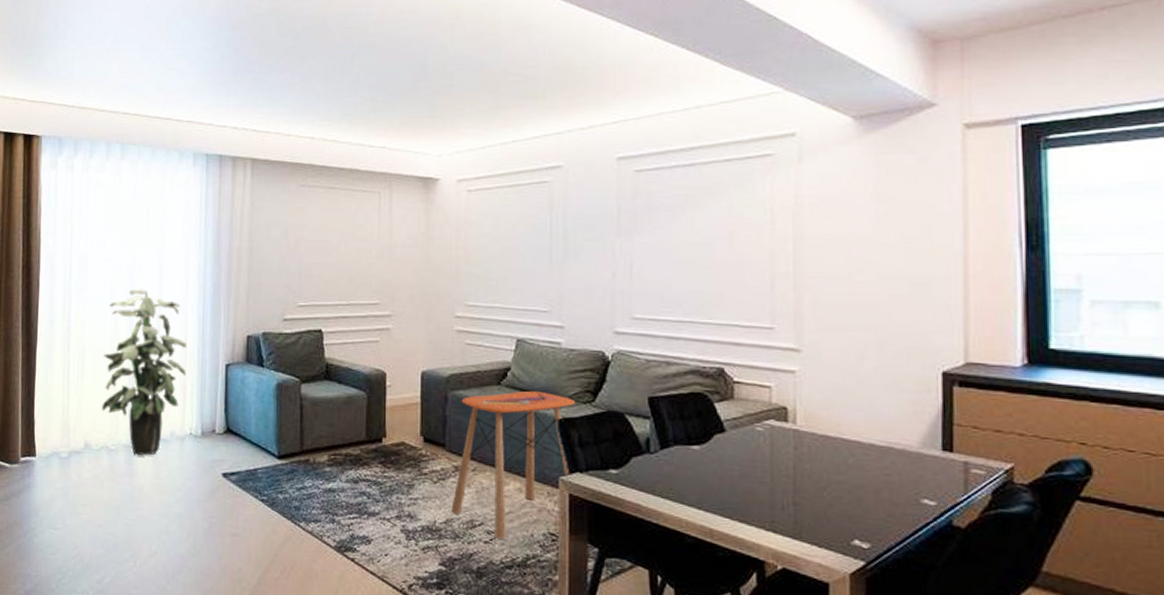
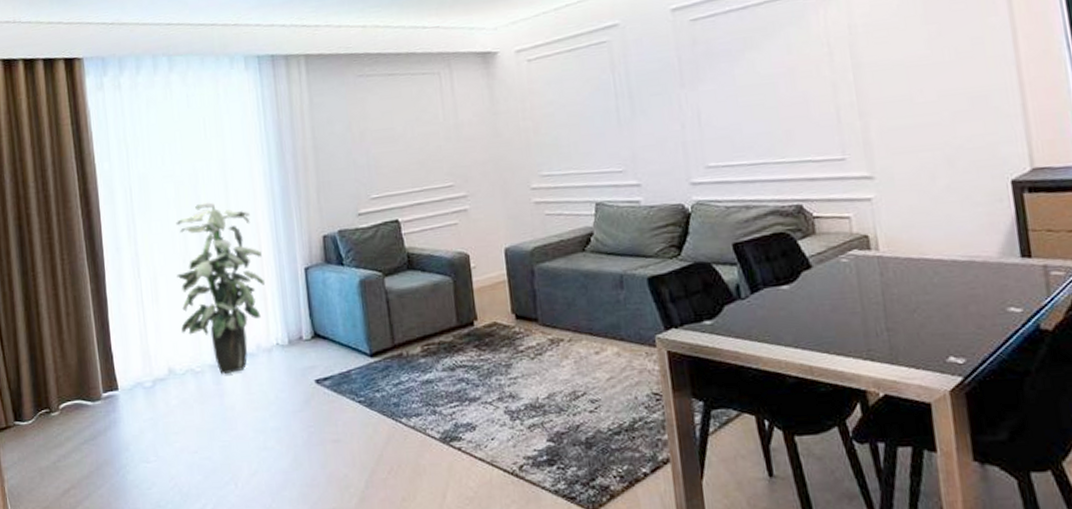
side table: present [451,390,575,539] -> none [548,252,664,406]

